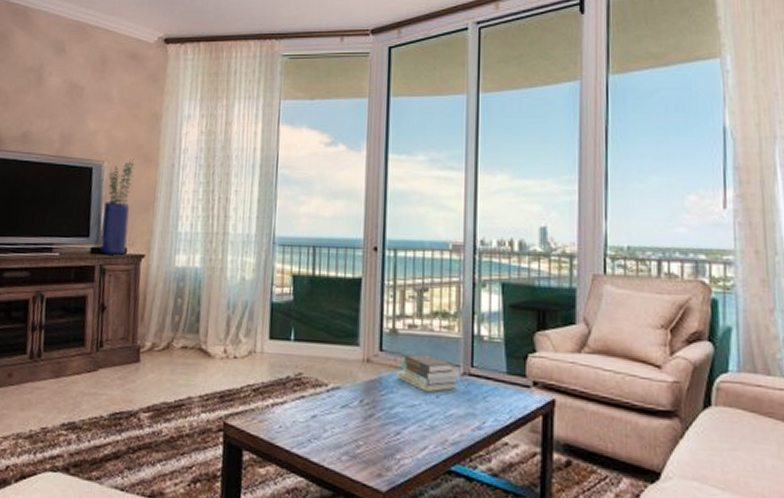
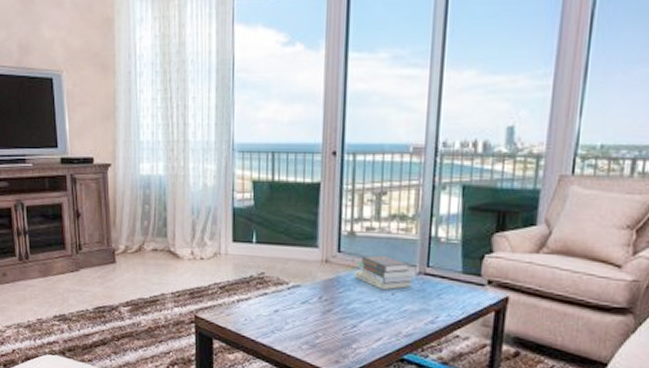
vase: present [100,158,135,256] -> none [67,67,93,166]

